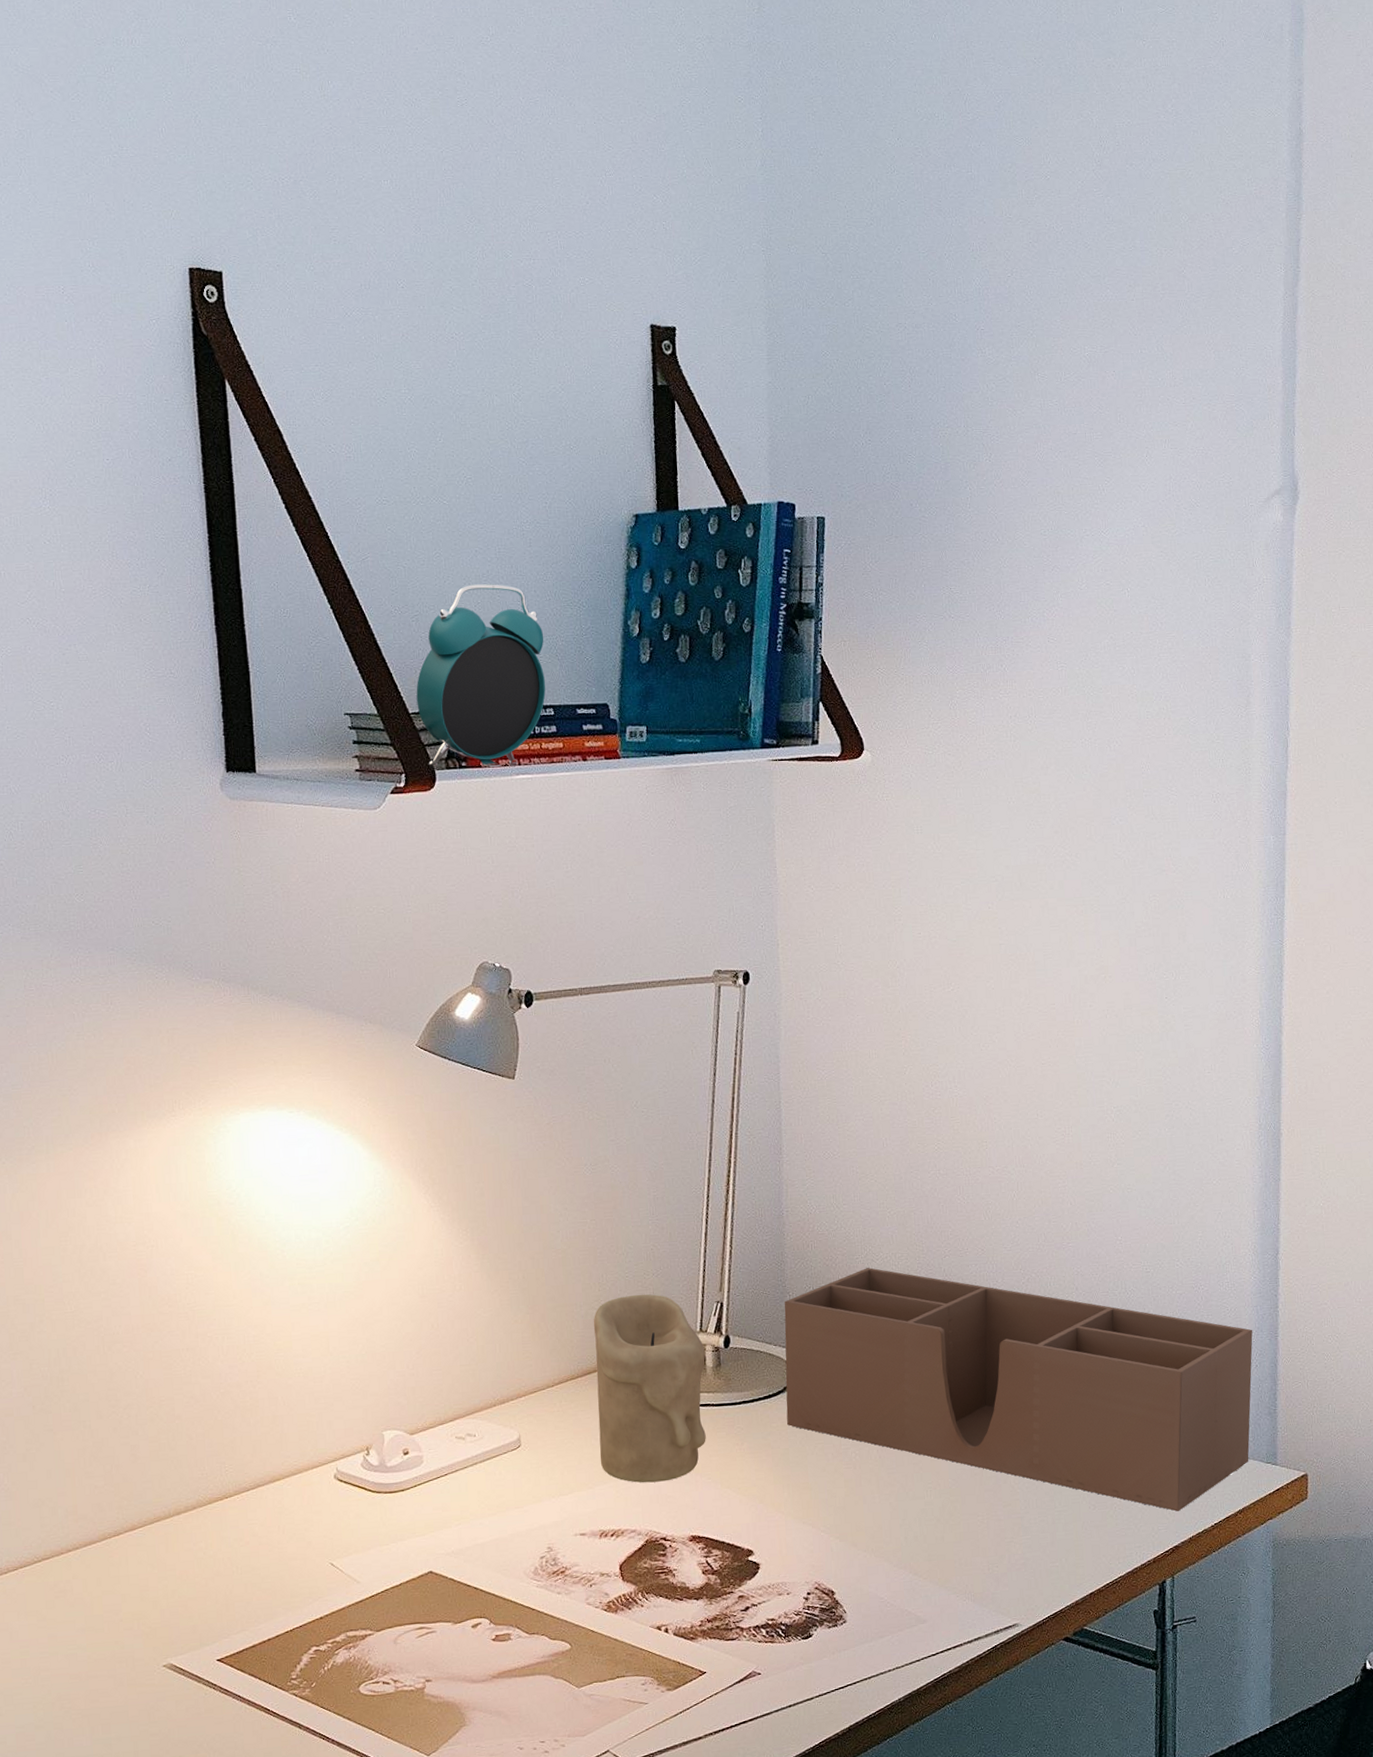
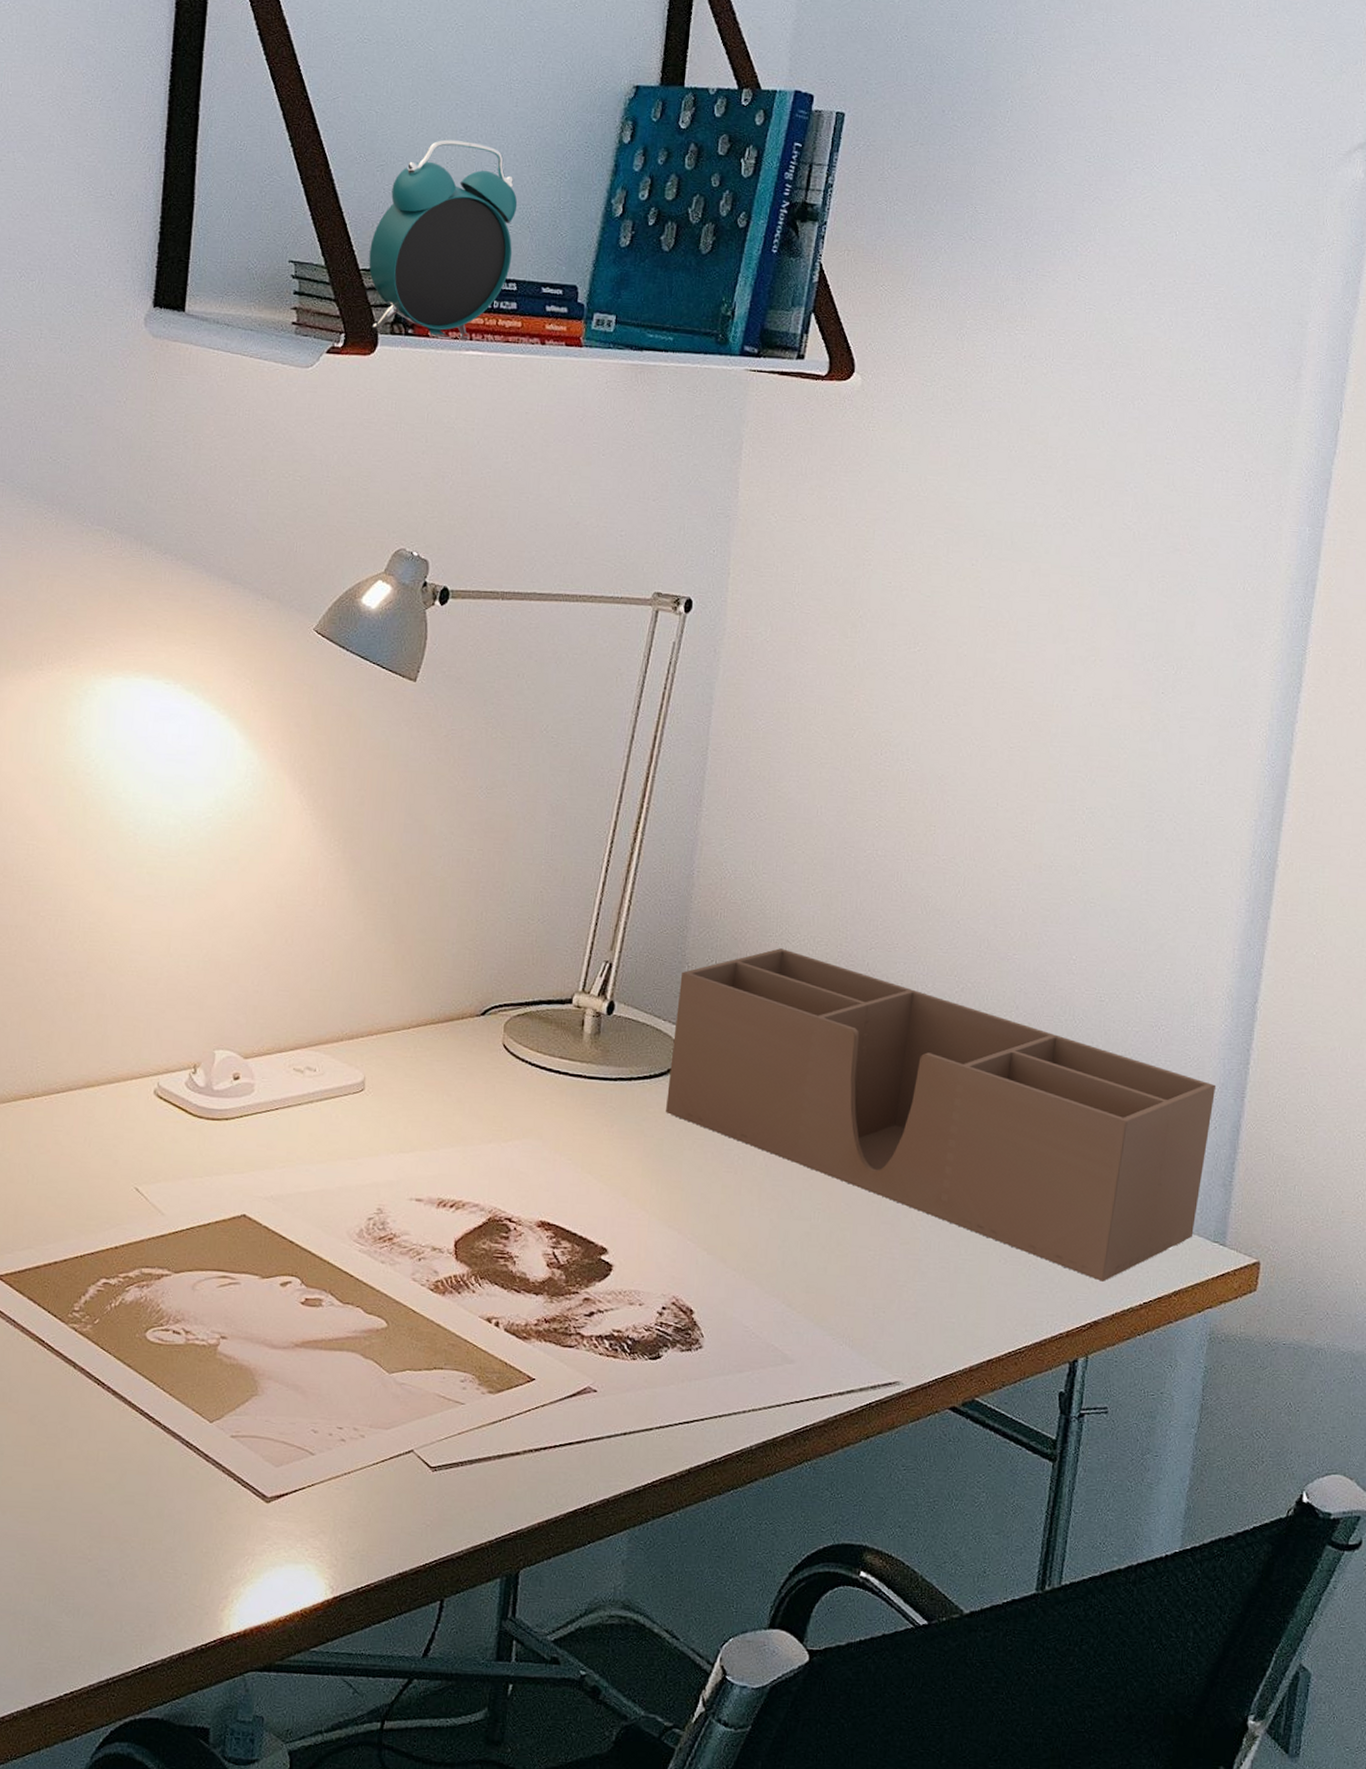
candle: present [593,1294,706,1483] -> none [449,939,585,1155]

